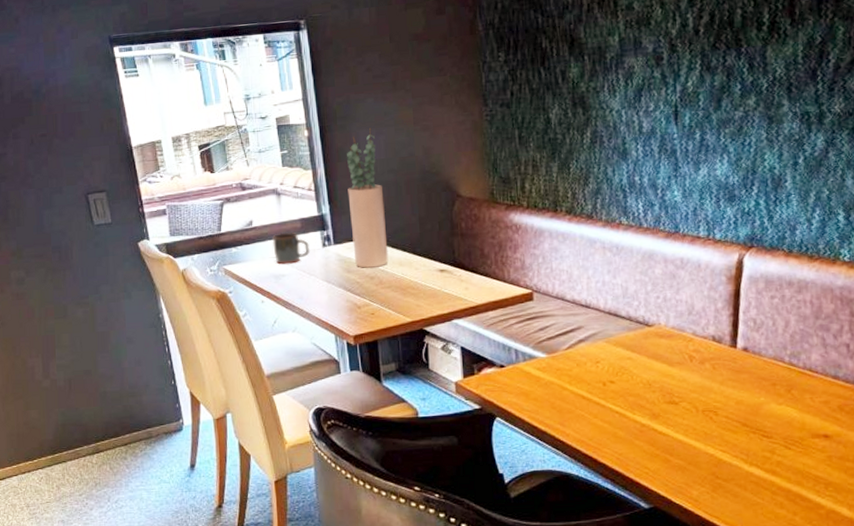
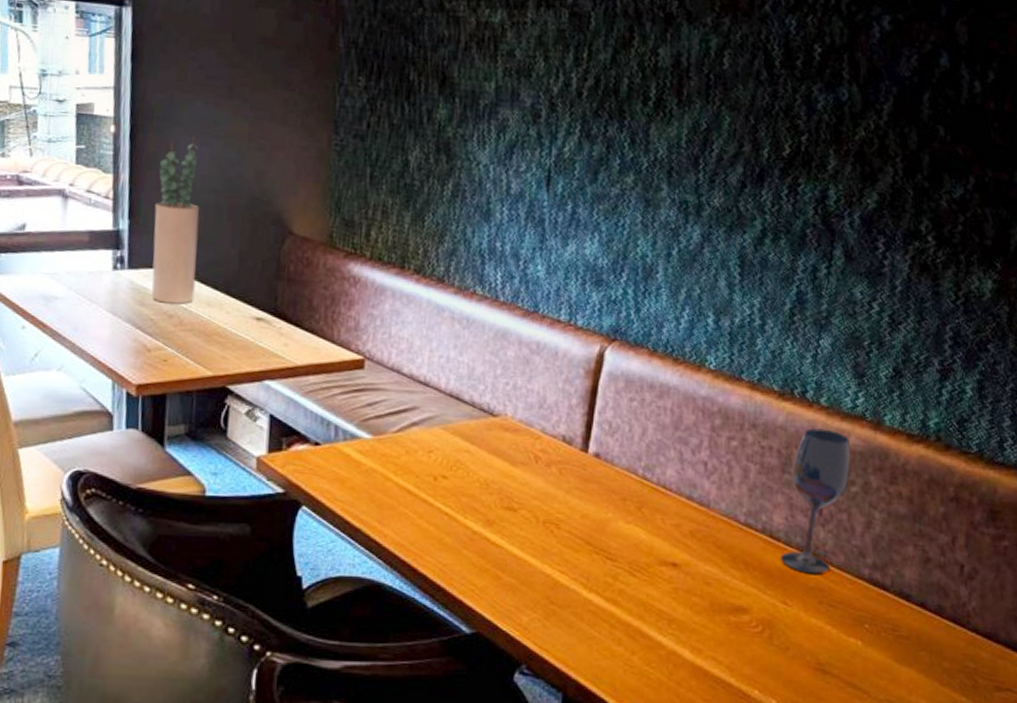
mug: present [272,232,311,264] -> none [48,244,97,285]

